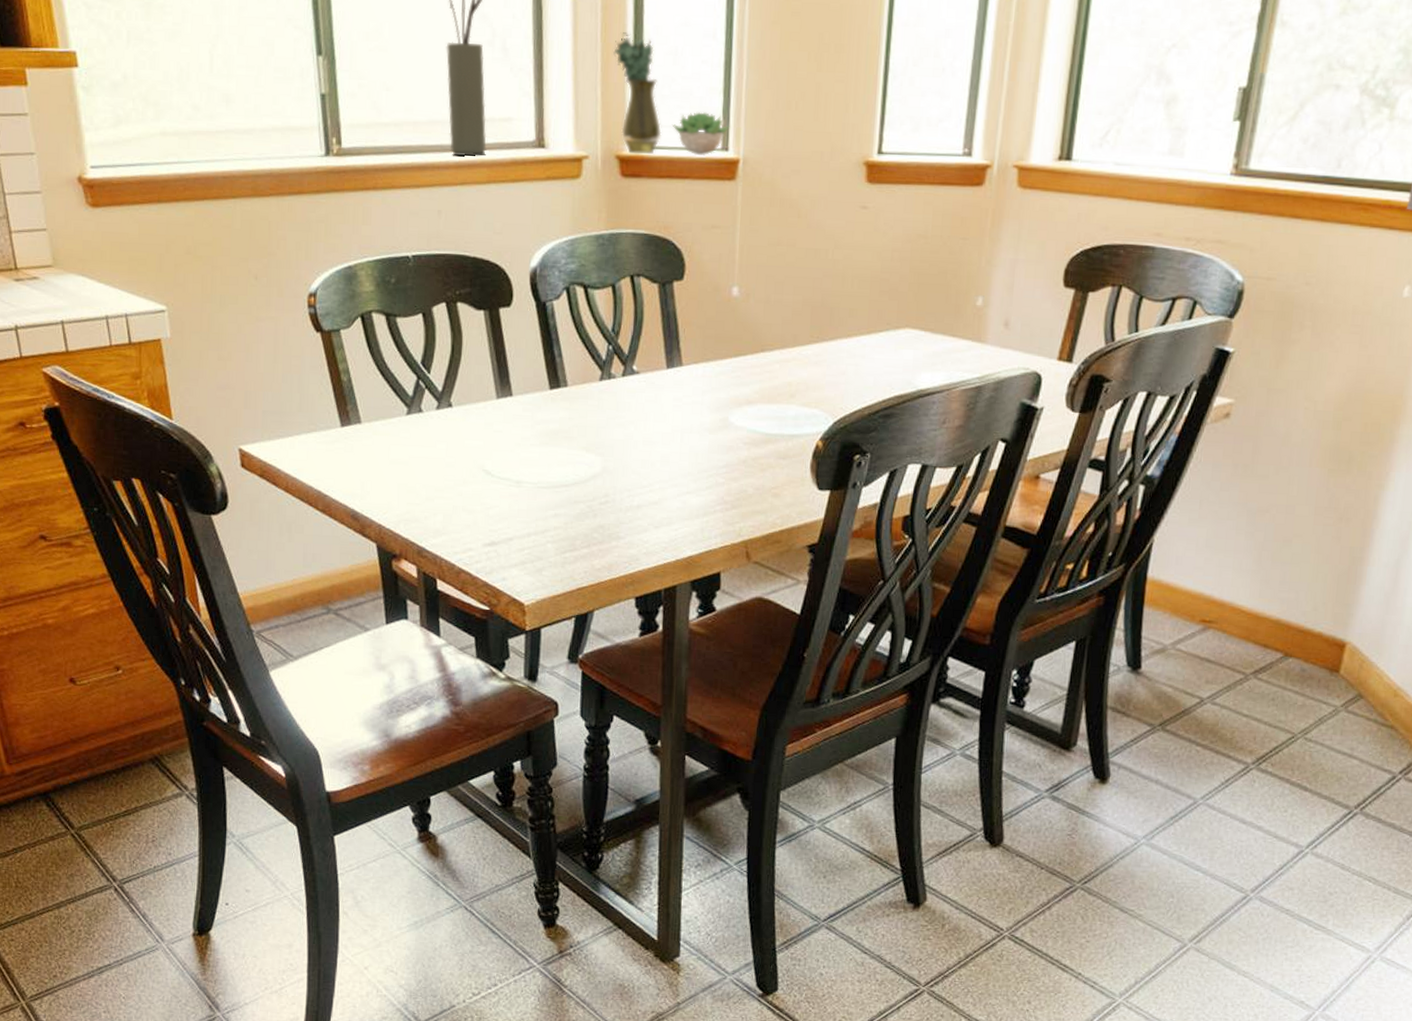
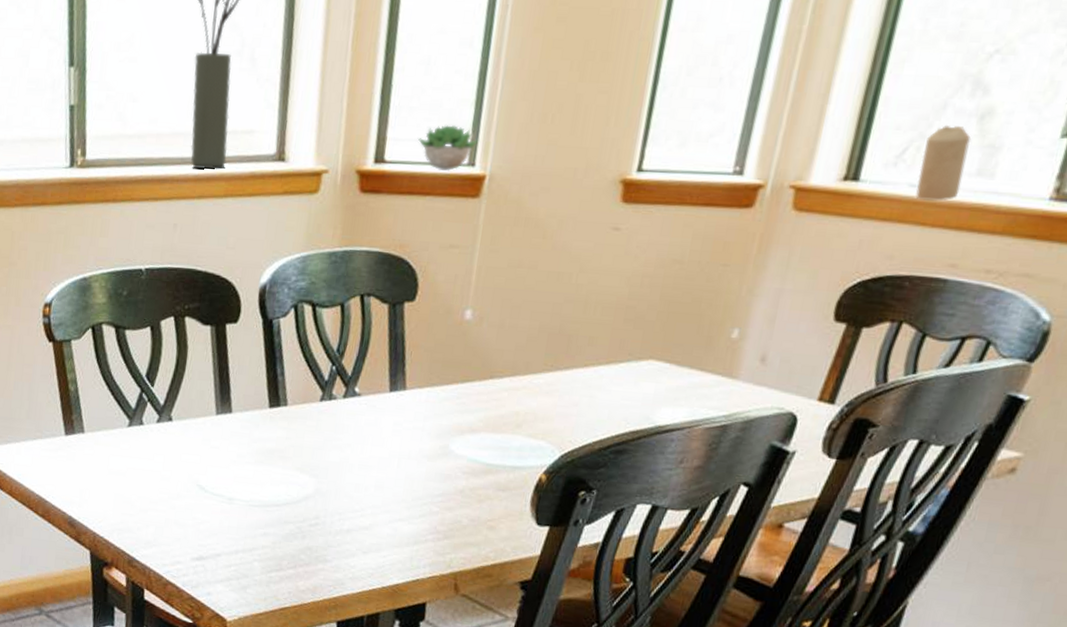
vase: present [613,32,662,155] -> none [363,41,407,170]
candle: none [1120,109,1161,178] -> present [915,124,972,201]

